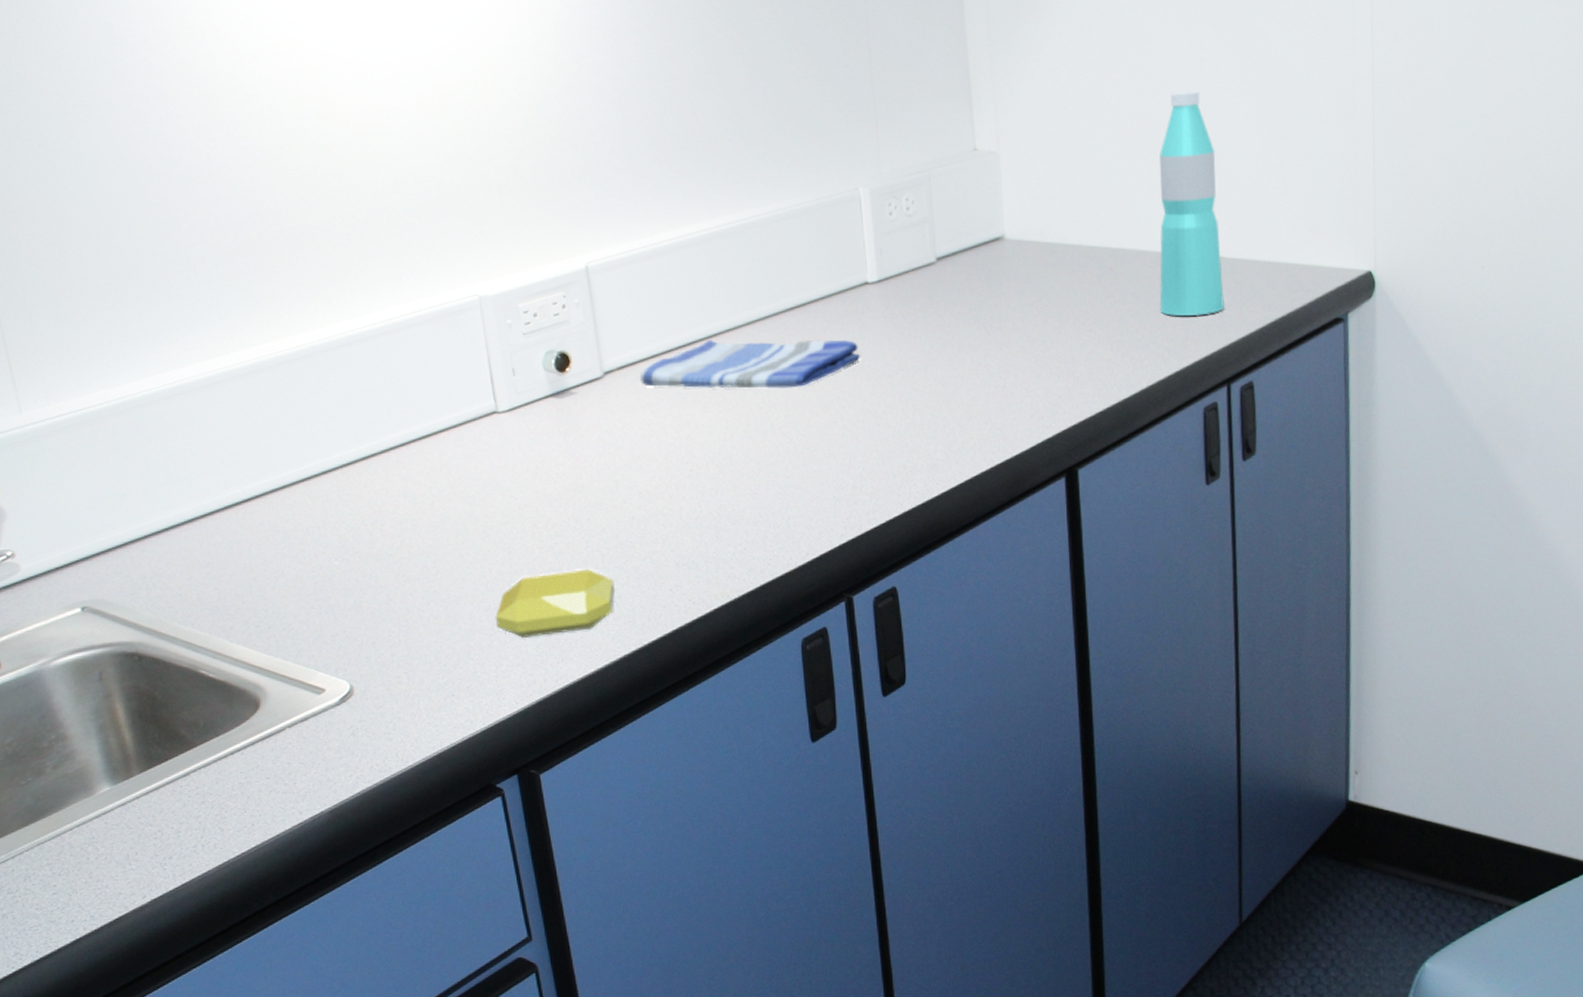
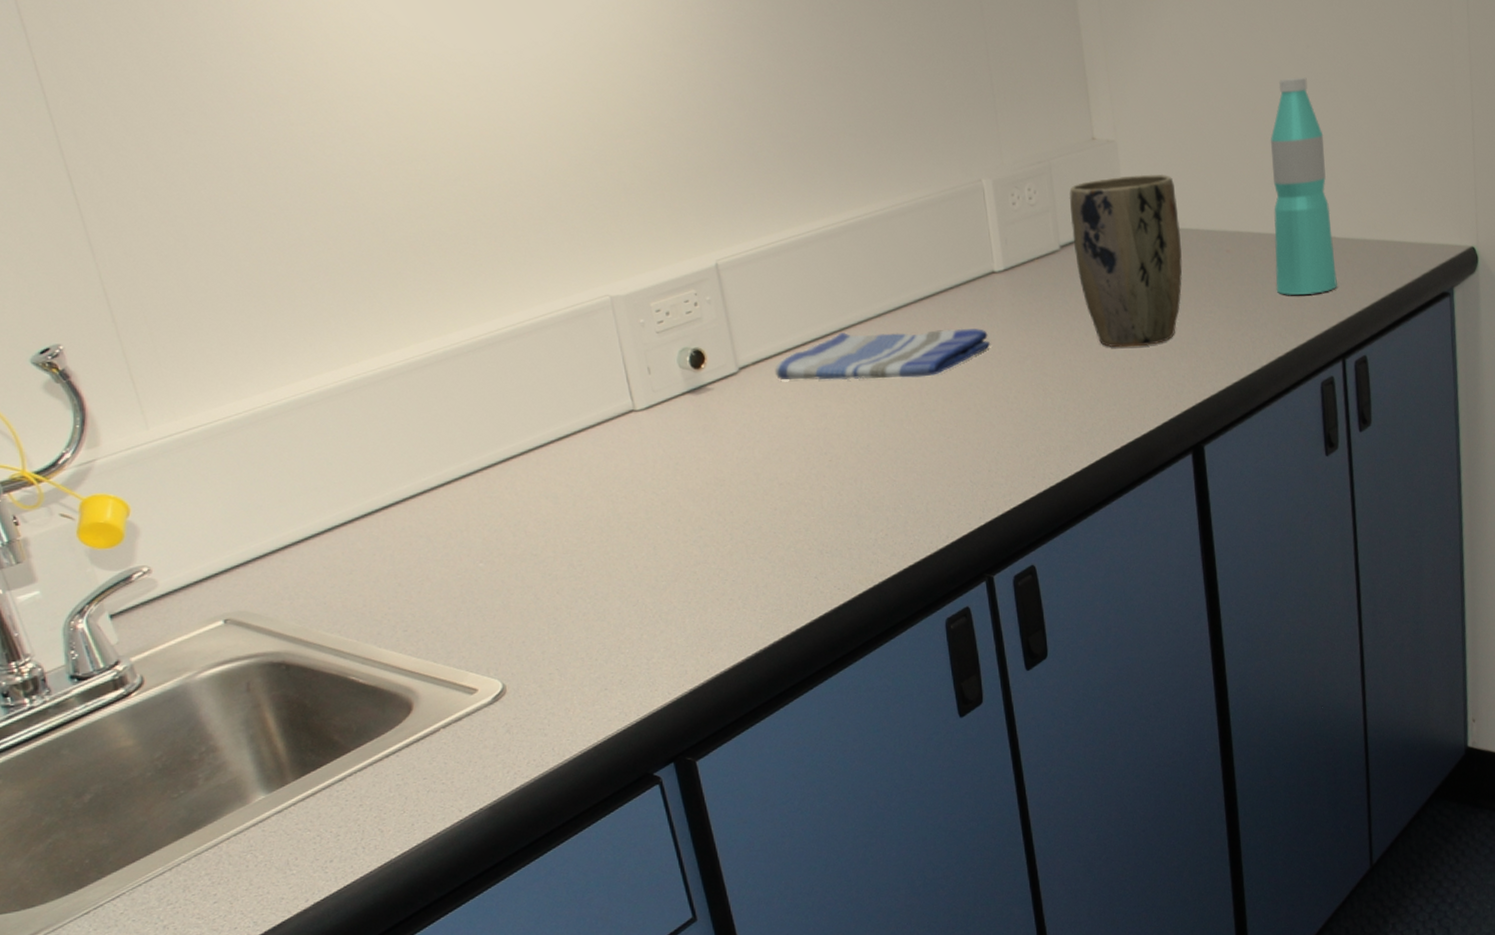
soap bar: present [495,569,614,638] -> none [643,560,761,630]
plant pot: none [947,187,1062,365] -> present [1069,174,1183,348]

